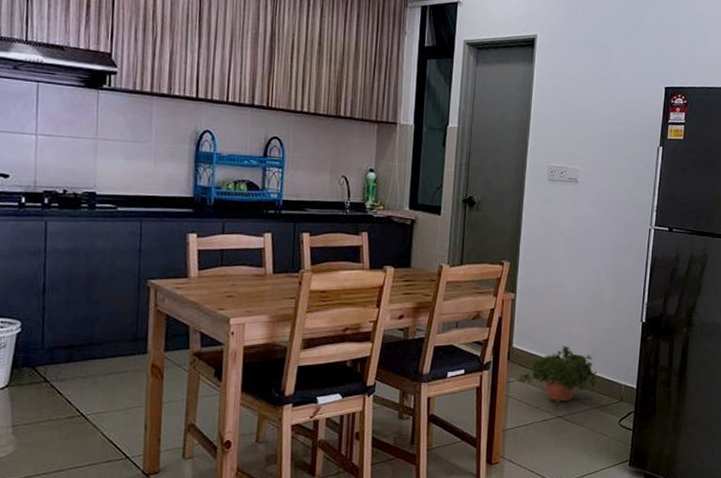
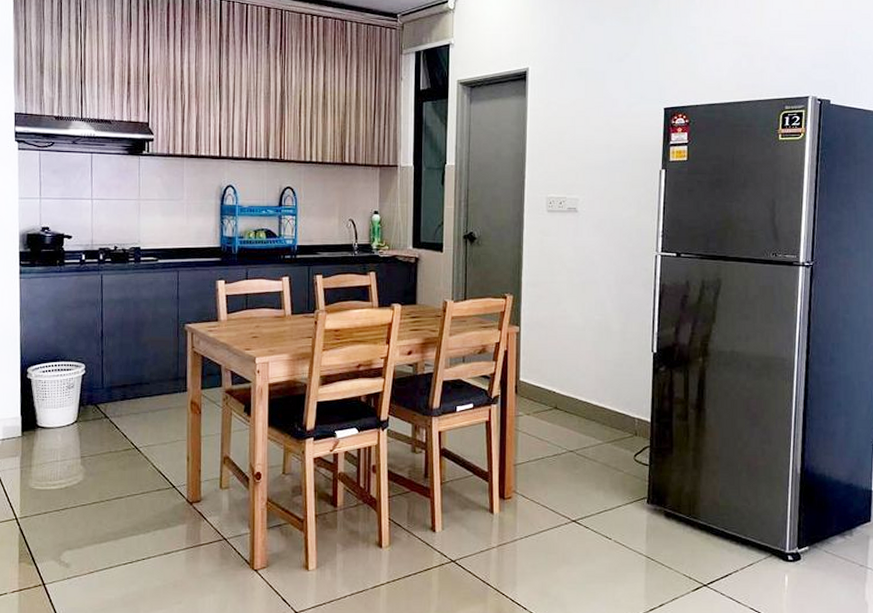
potted plant: present [518,346,599,408] -> none [526,379,611,442]

